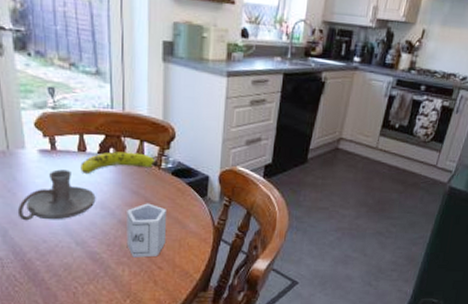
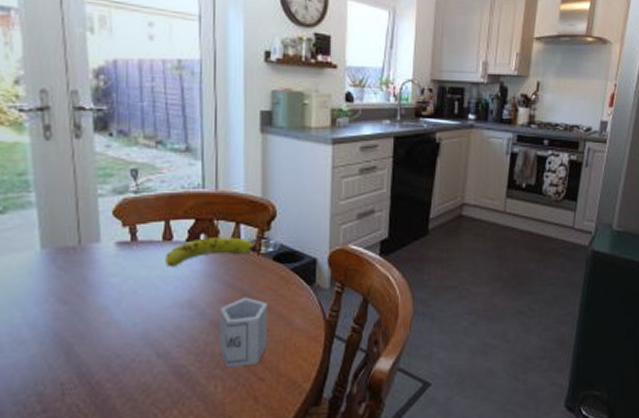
candle holder: present [17,169,96,221] -> none [86,263,183,332]

